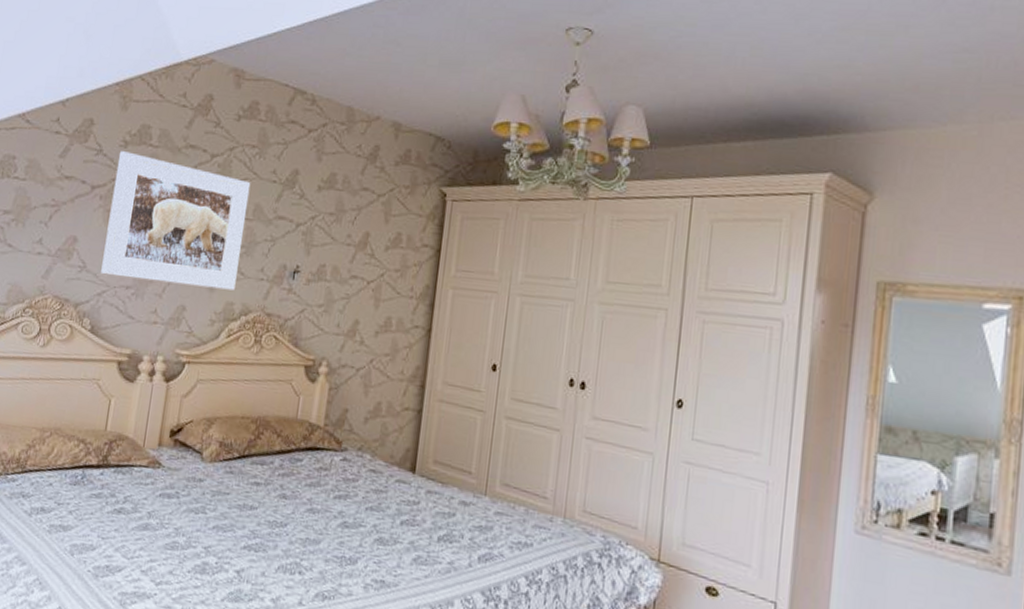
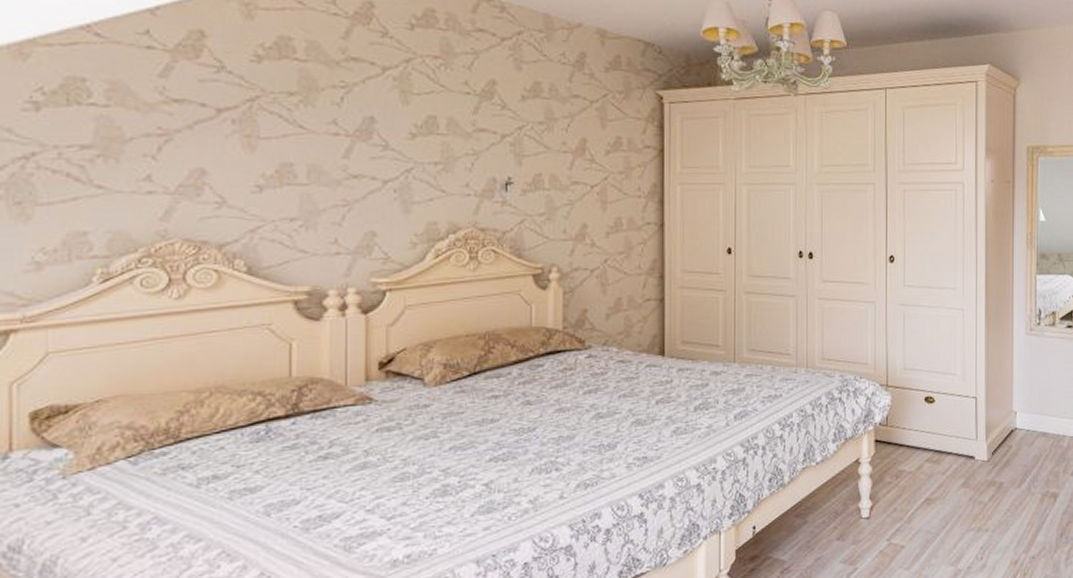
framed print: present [101,151,251,291] -> none [250,67,439,209]

